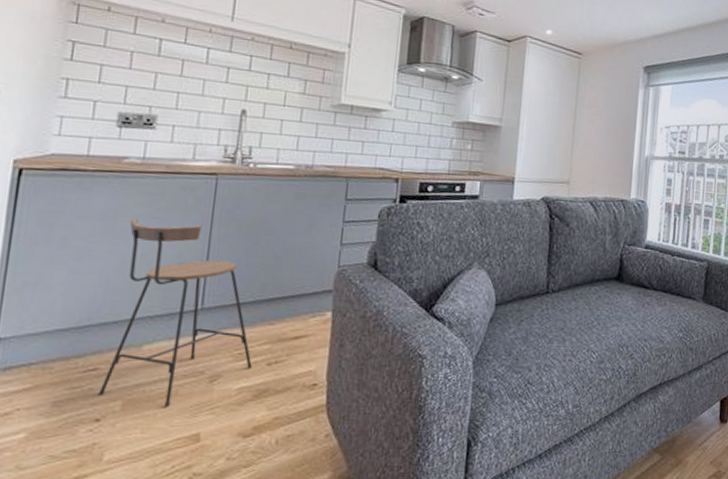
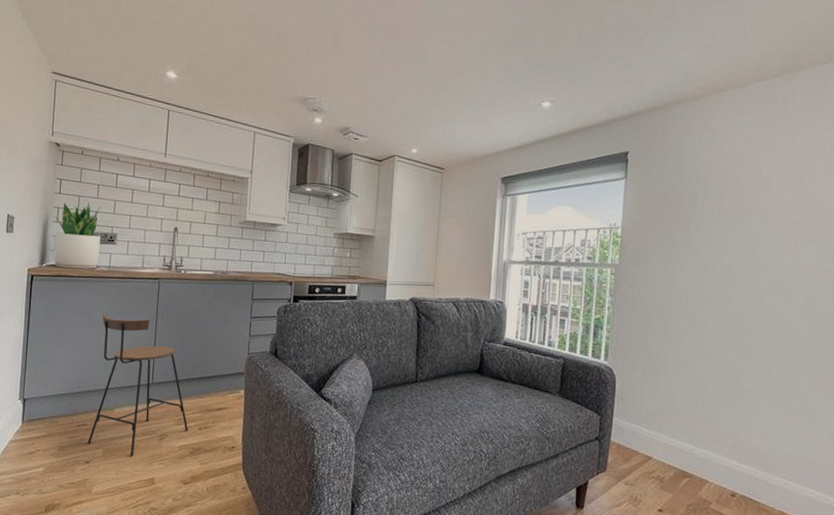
planter: none [57,73,135,161] -> present [53,202,102,269]

